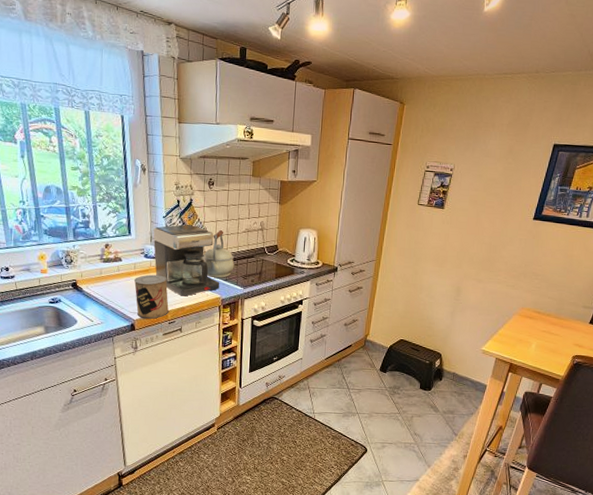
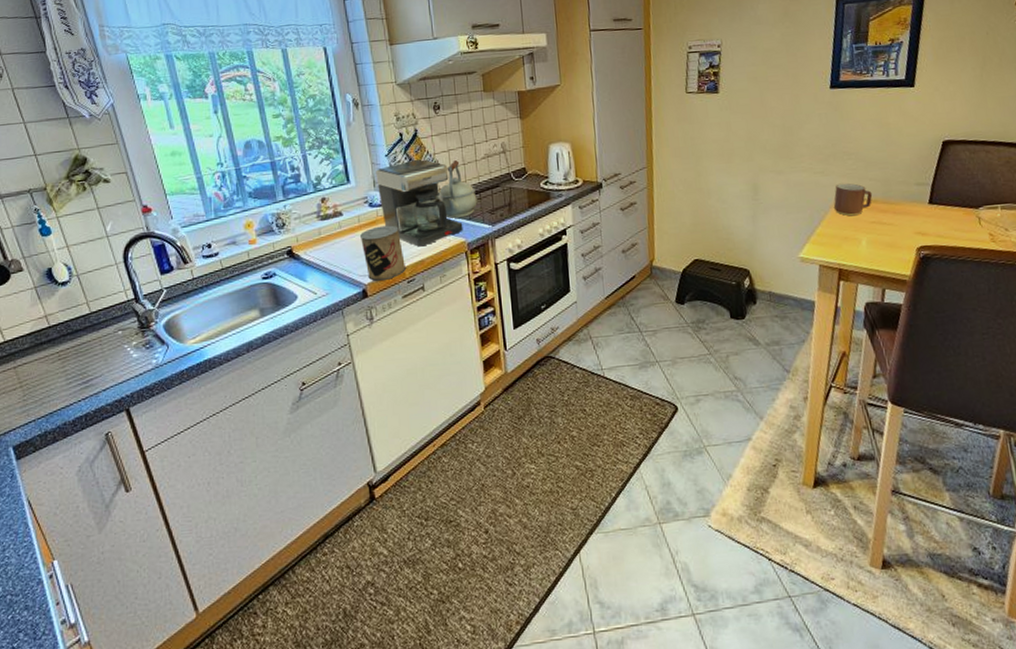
mug: none [516,297,548,324] -> present [833,183,873,217]

